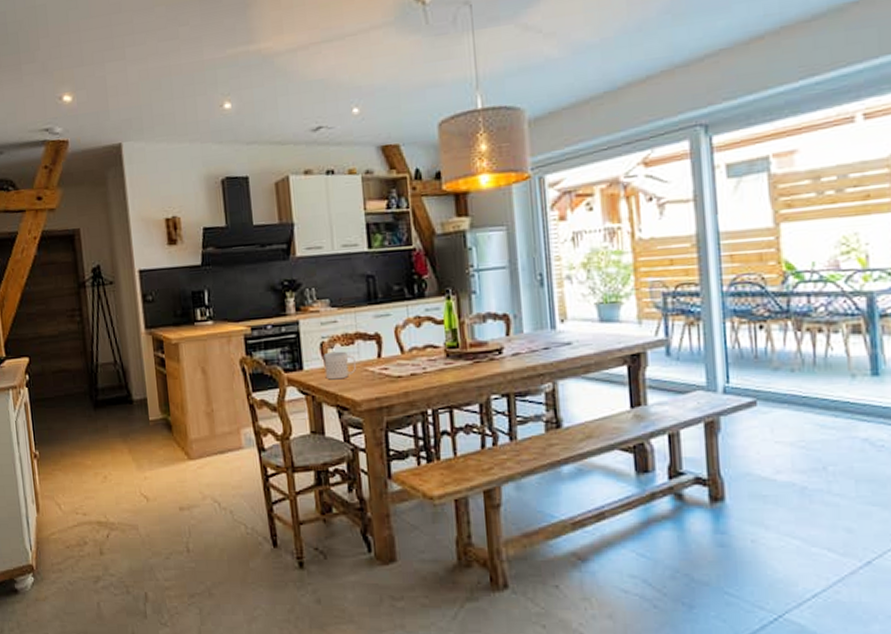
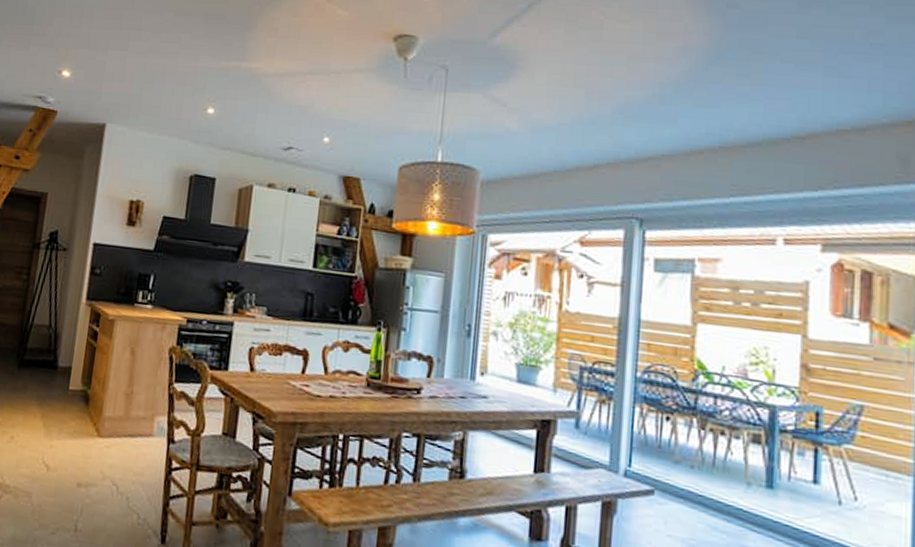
mug: present [323,351,356,380] -> none [247,358,280,388]

